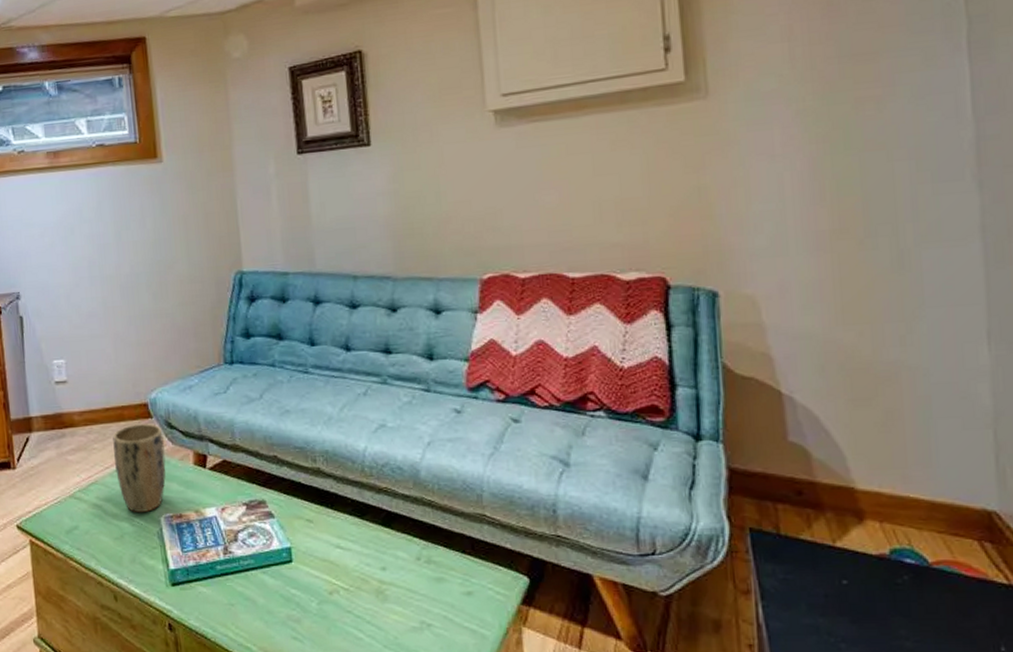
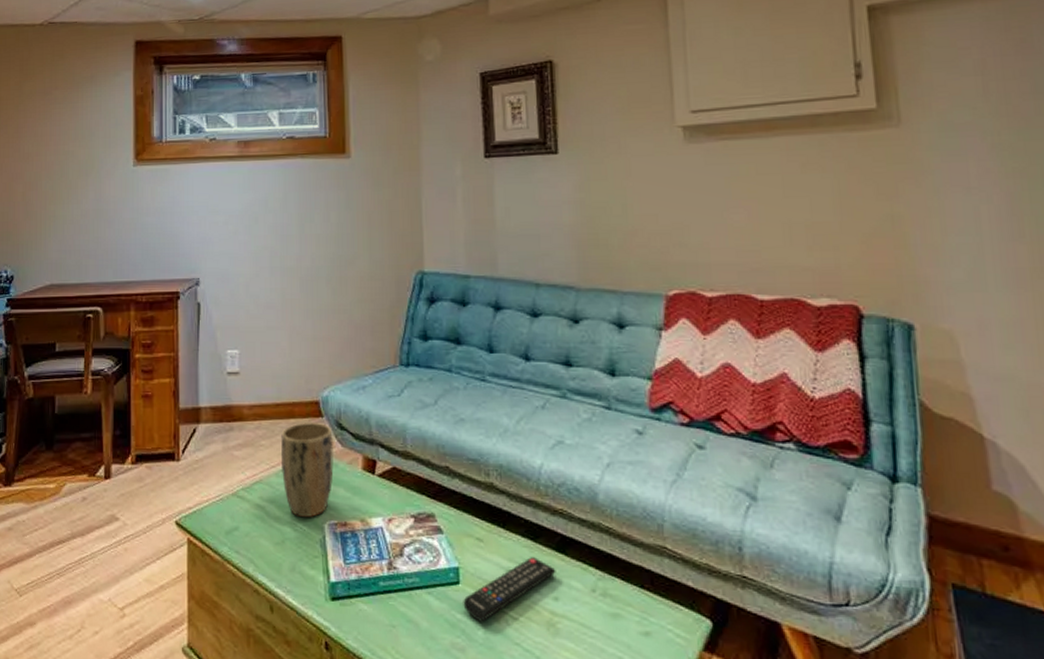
remote control: none [296,533,383,595] -> present [463,557,556,622]

